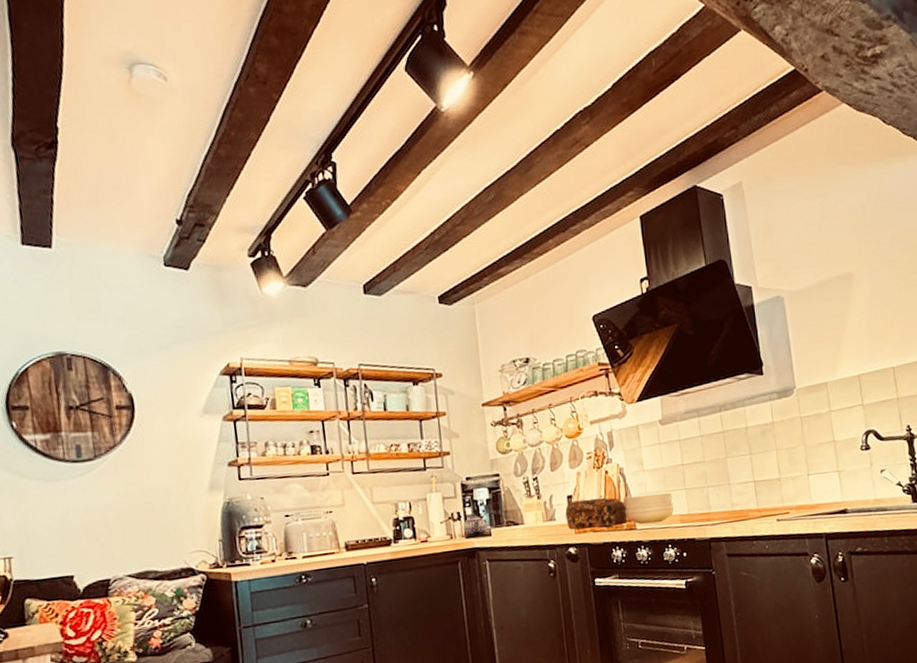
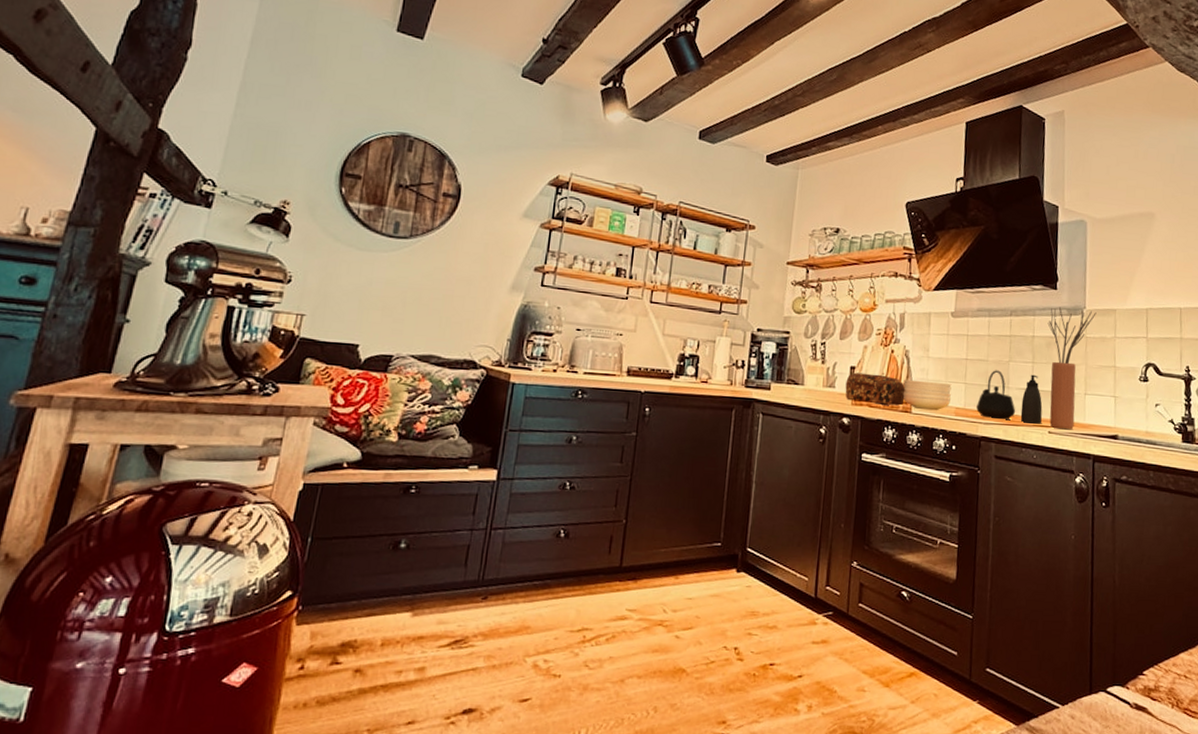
teapot: present [462,513,487,538] -> none [743,364,768,389]
kettle: none [700,469,741,519] -> present [976,370,1016,420]
soap dispenser: none [745,466,768,516] -> present [1020,374,1043,424]
vase: none [759,389,808,515] -> present [1047,306,1096,430]

